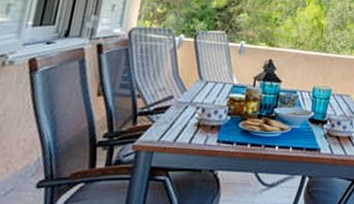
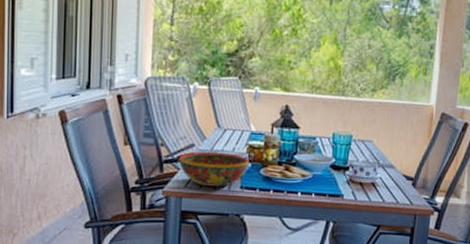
bowl: none [154,103,229,141] -> present [179,151,250,187]

